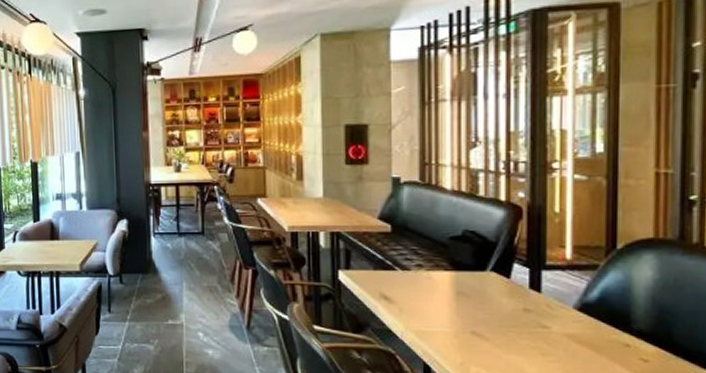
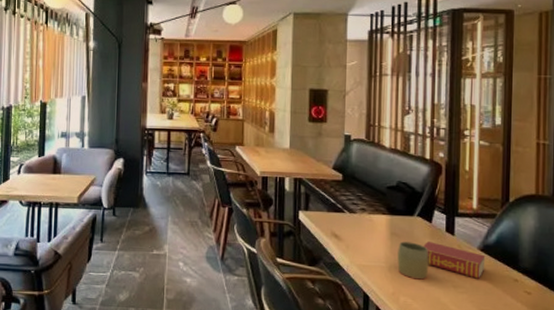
mug: none [466,302,508,347] -> present [397,241,429,280]
book: none [499,301,585,345] -> present [423,241,486,279]

